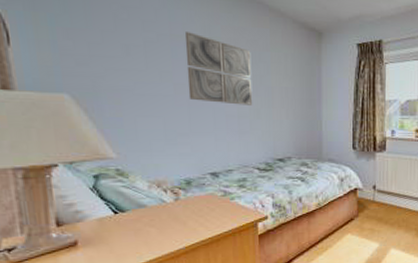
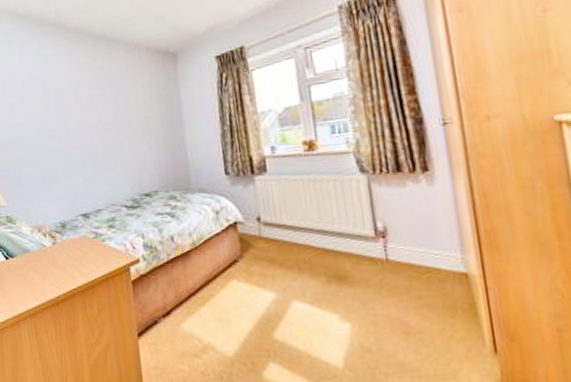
wall art: present [184,32,253,105] -> none [54,81,116,144]

